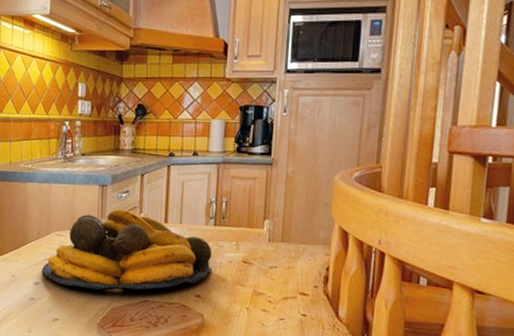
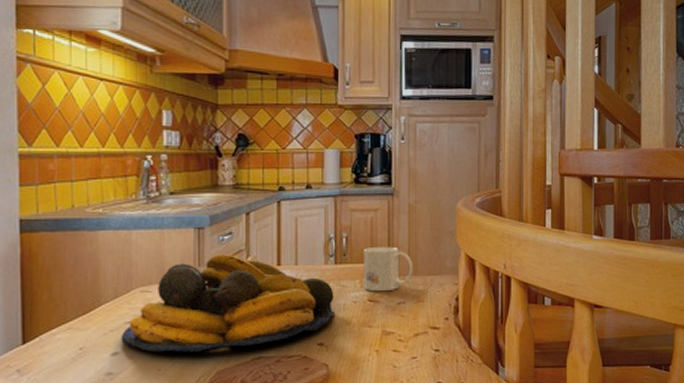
mug: none [239,212,288,255] -> present [364,246,414,292]

